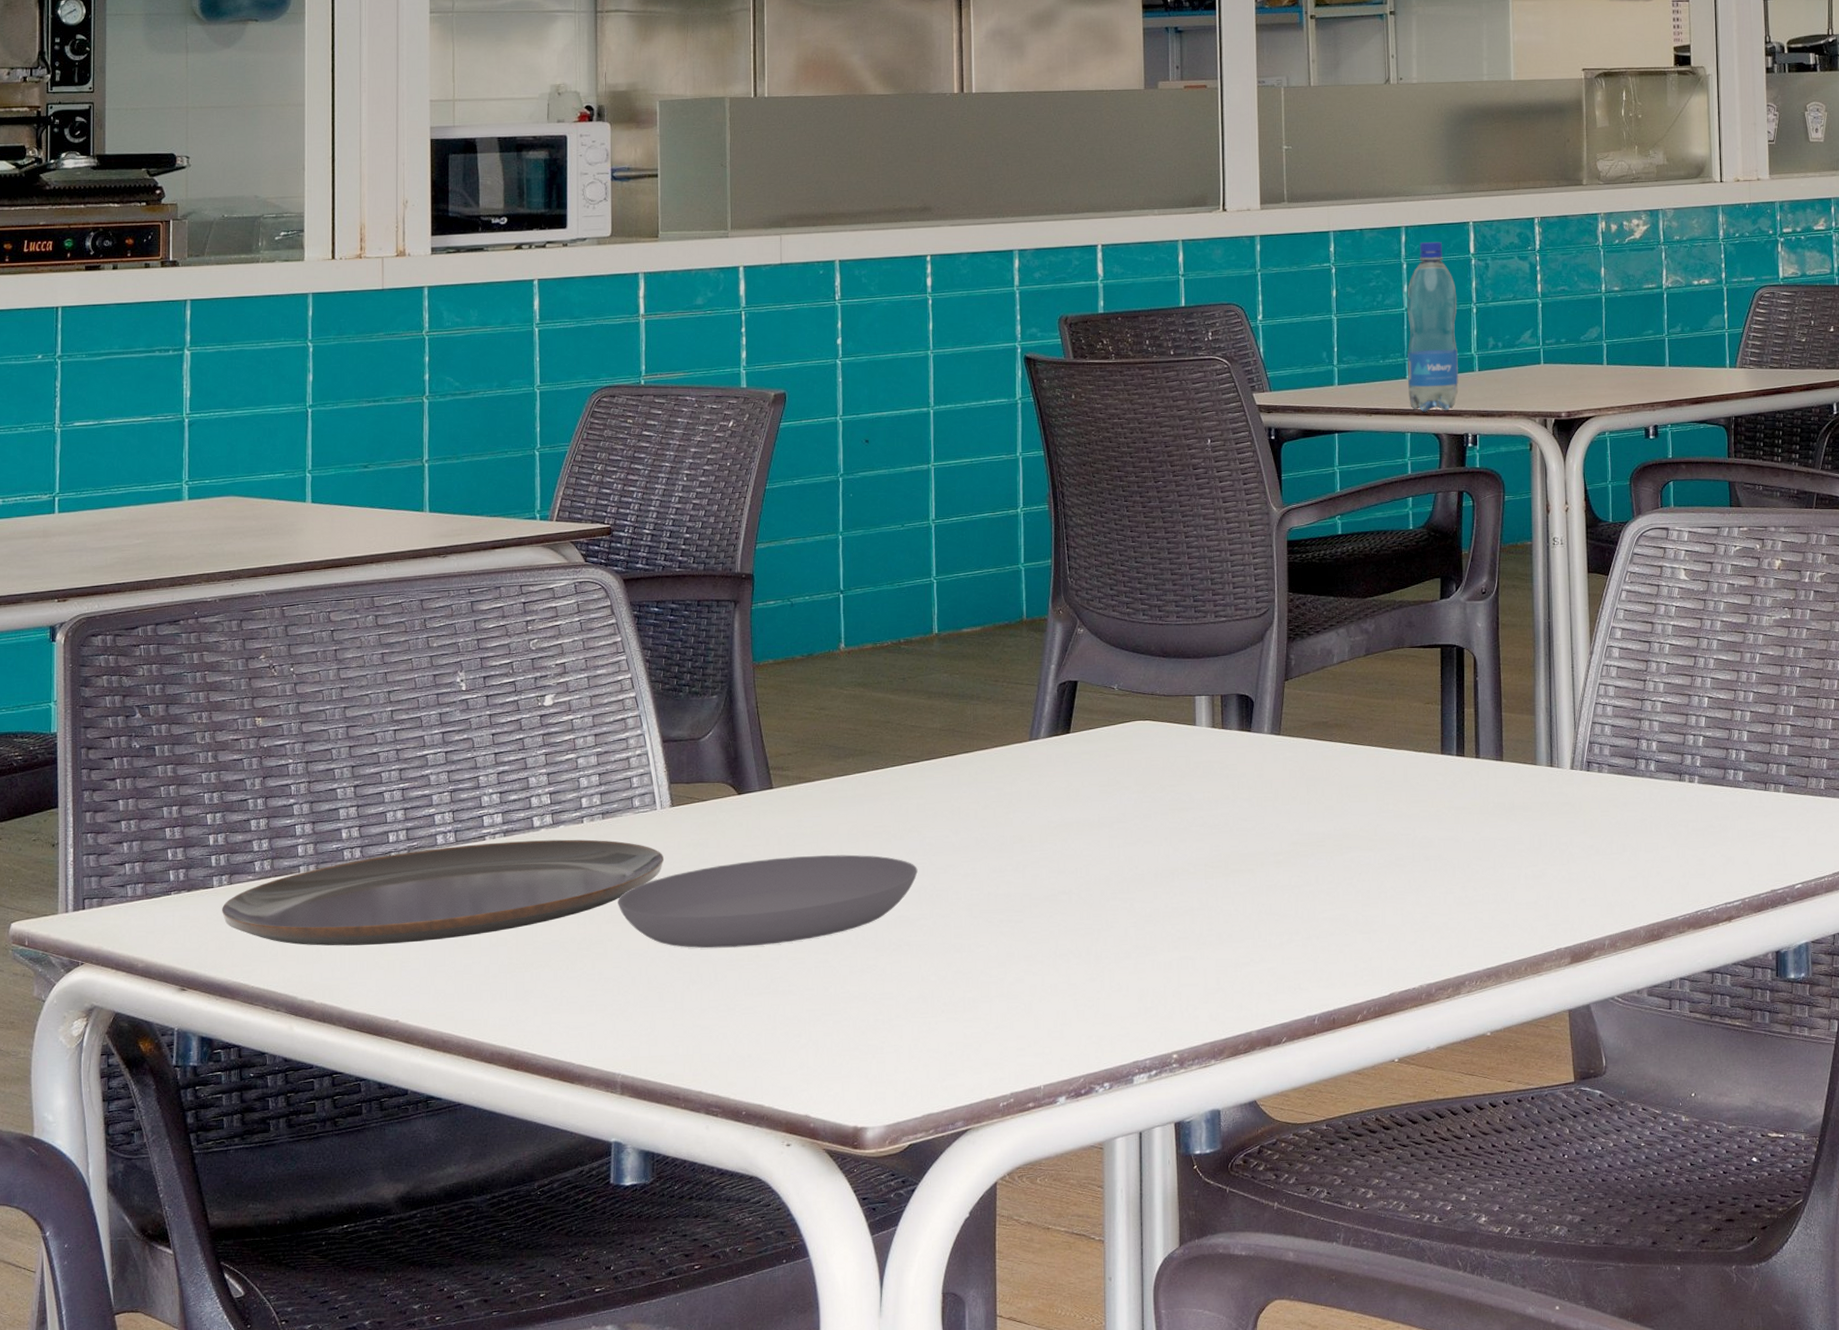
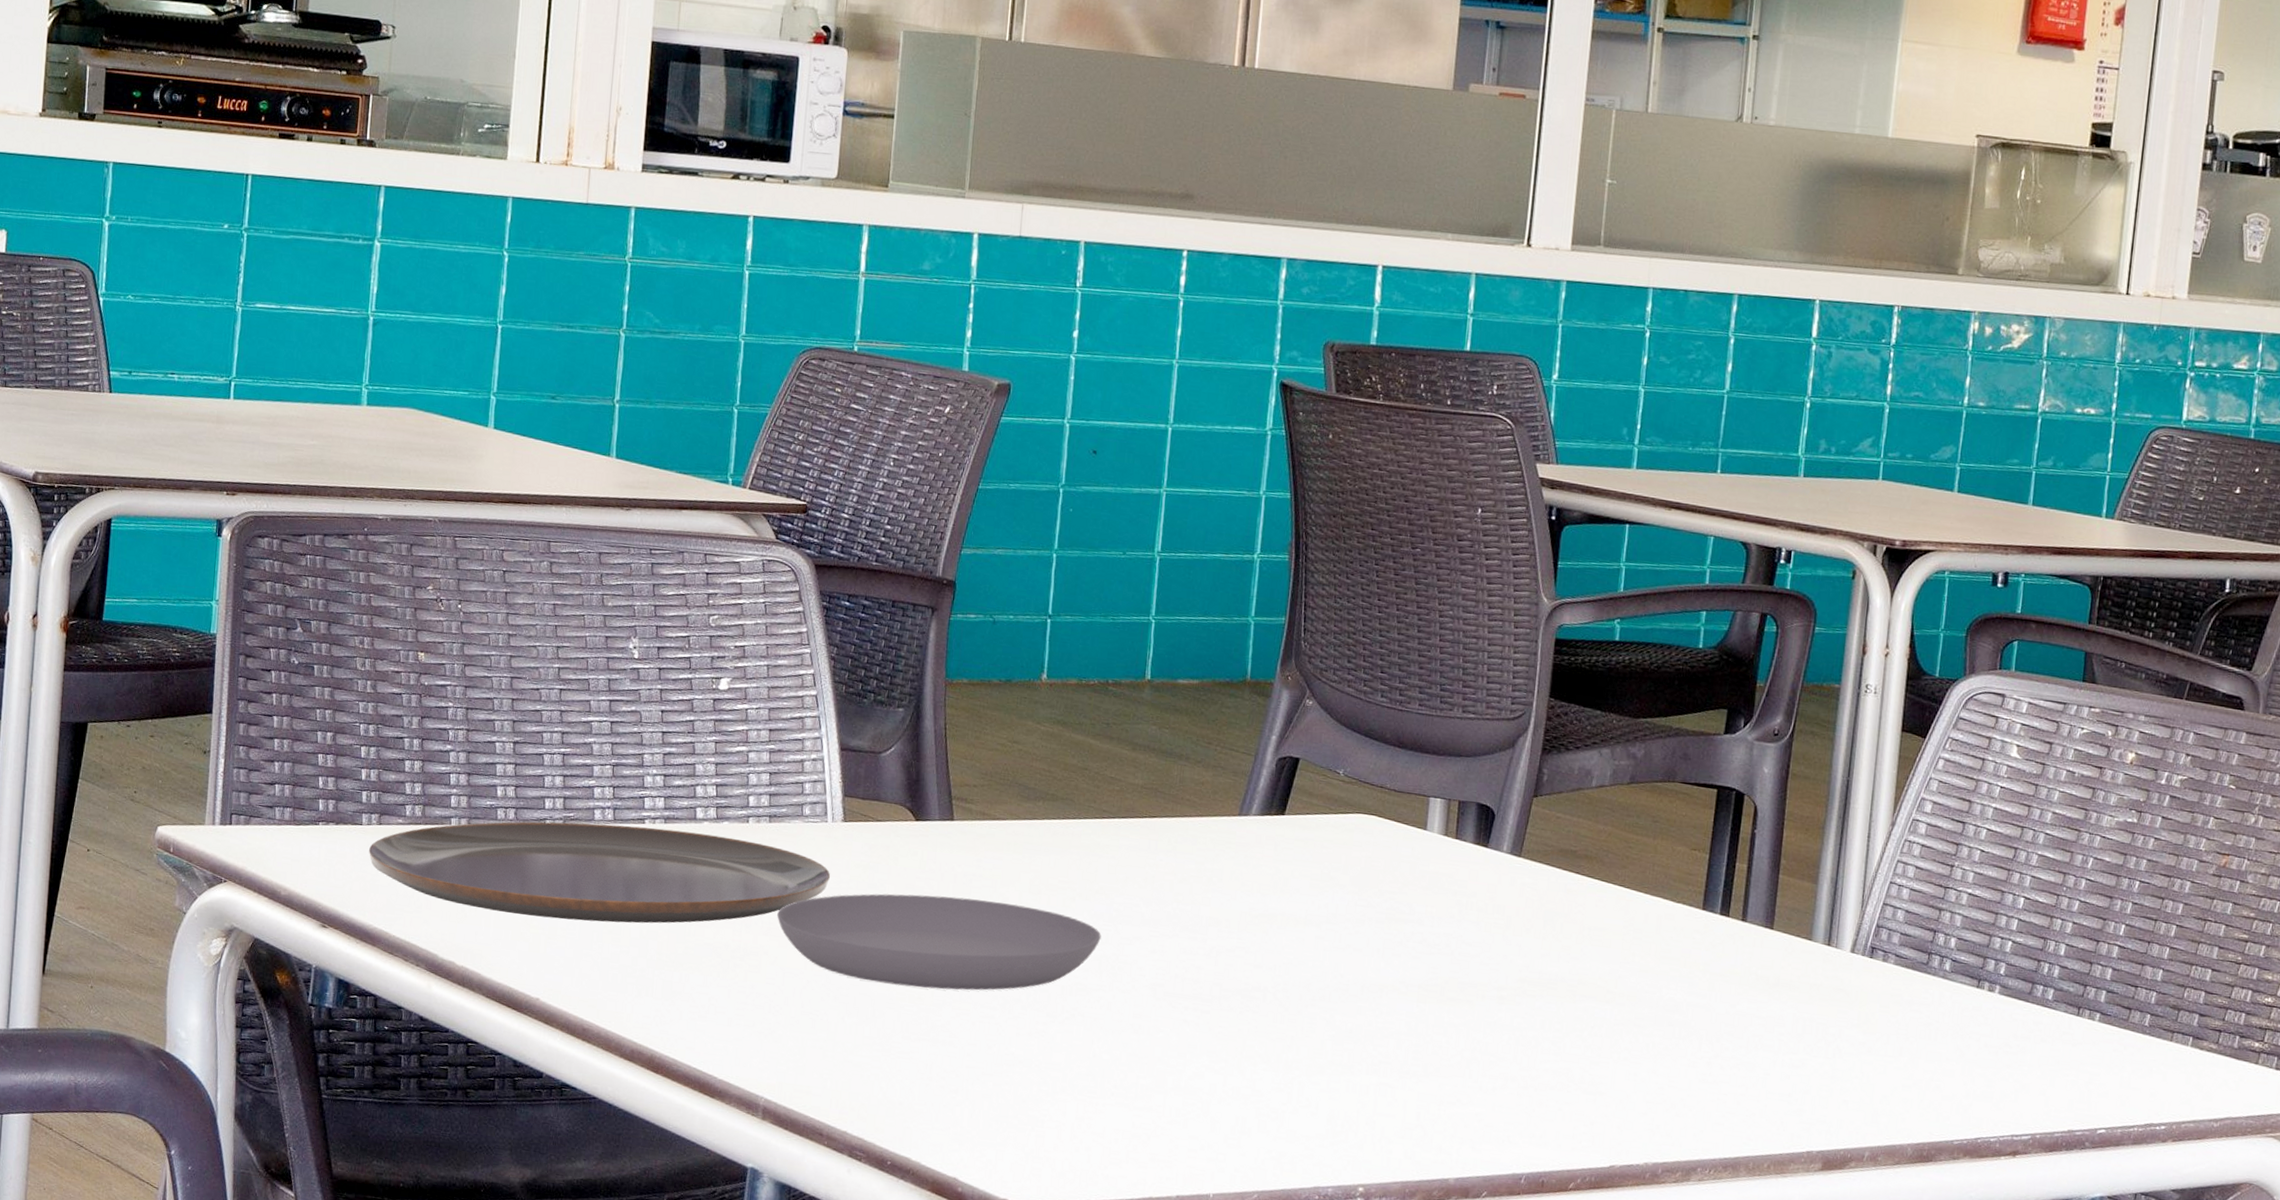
bottle: present [1407,242,1459,412] -> none [1717,316,1790,518]

